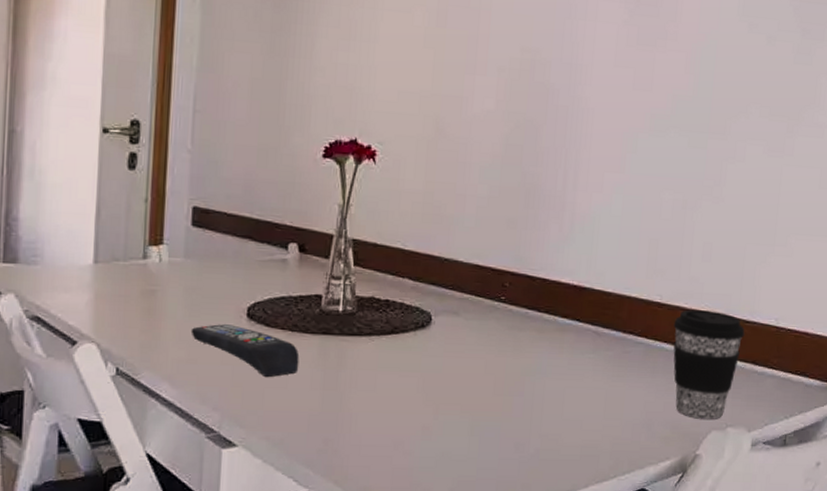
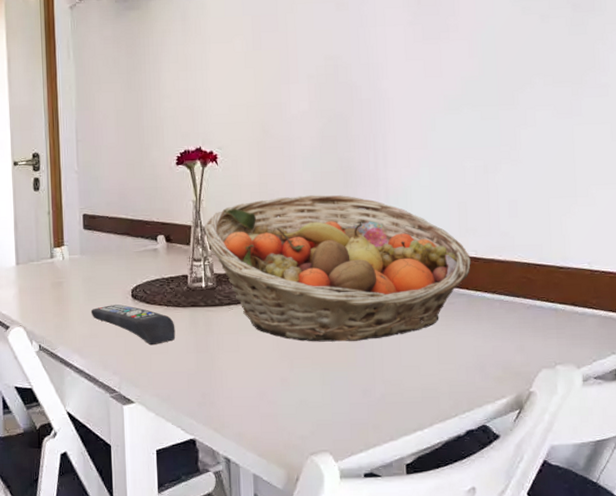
fruit basket: none [349,211,655,388] -> present [204,195,472,342]
coffee cup: present [673,309,745,419] -> none [491,260,560,359]

